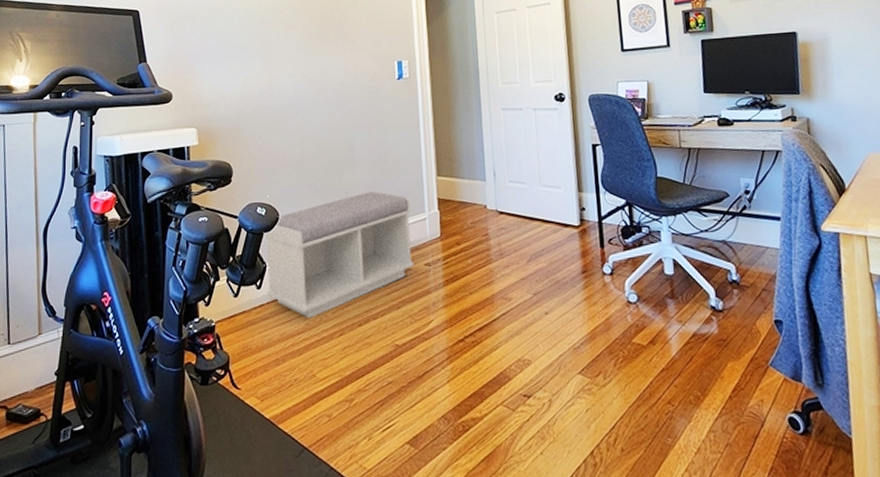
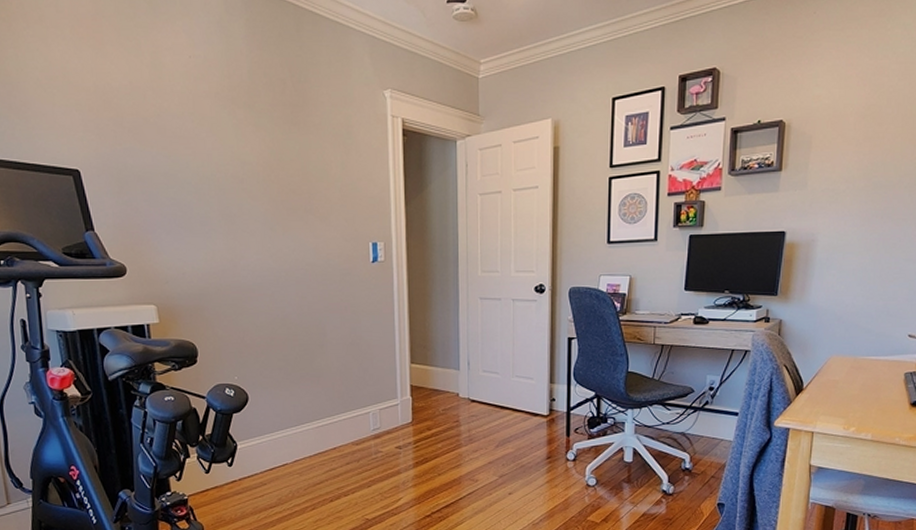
bench: present [263,192,414,319] -> none [232,377,385,494]

